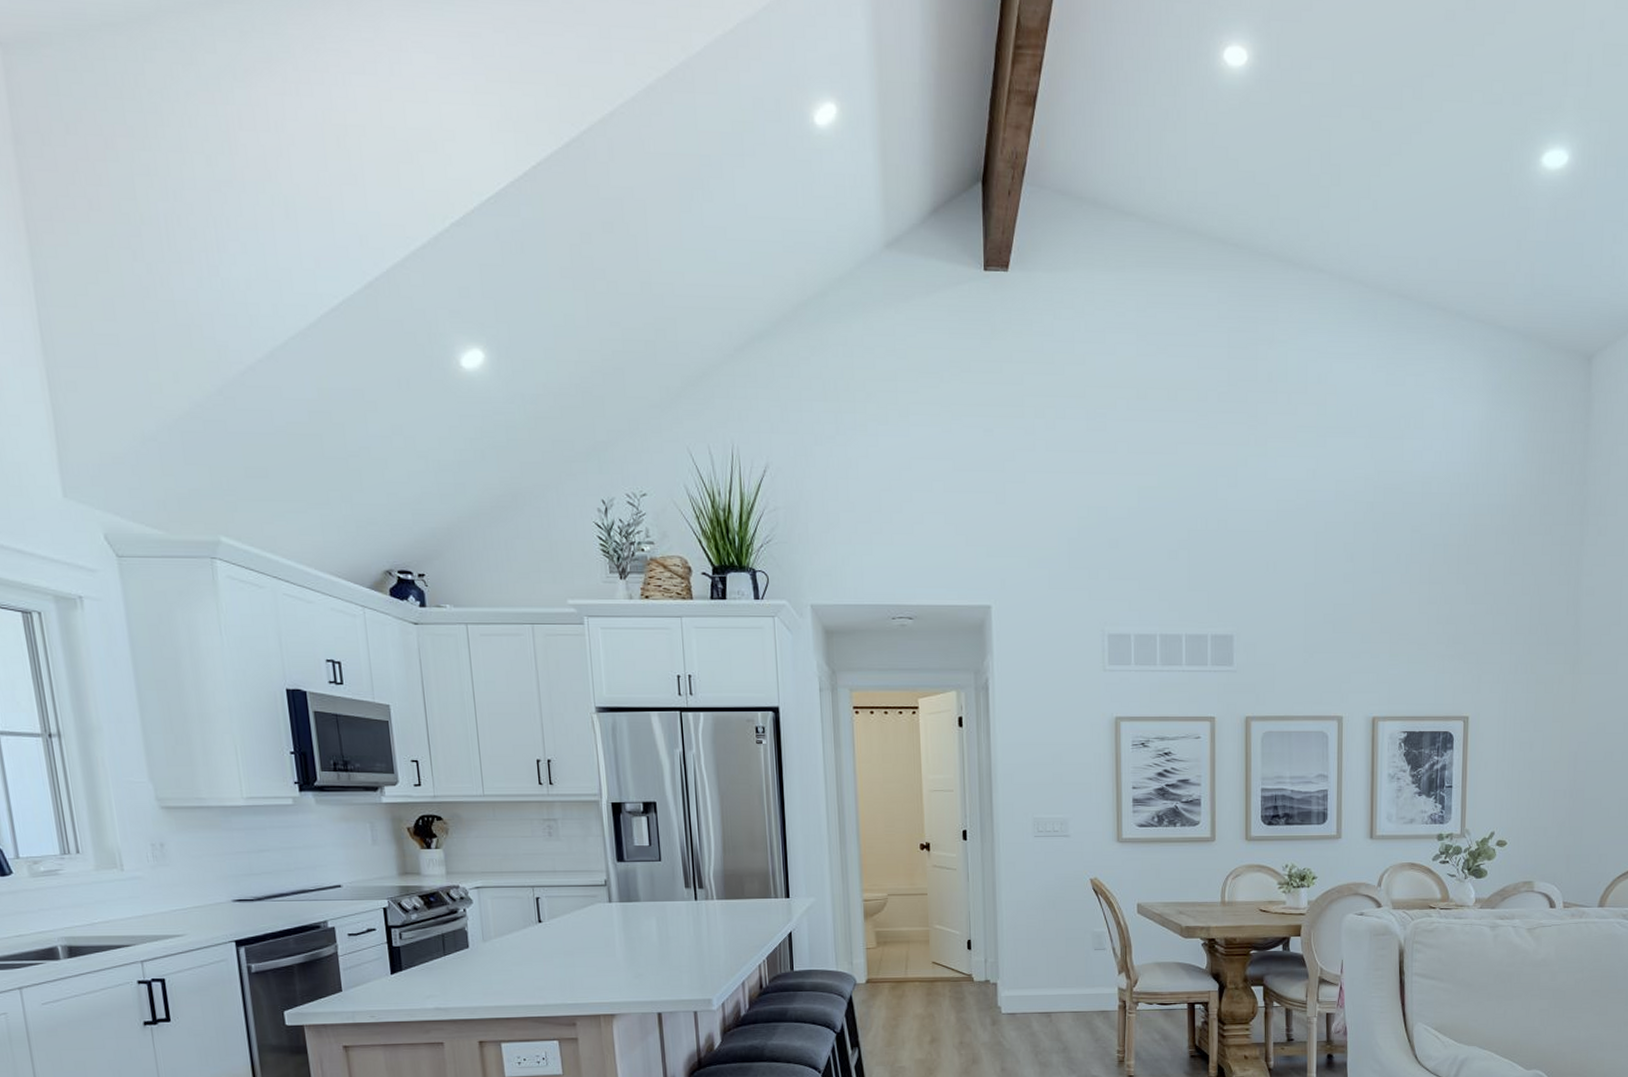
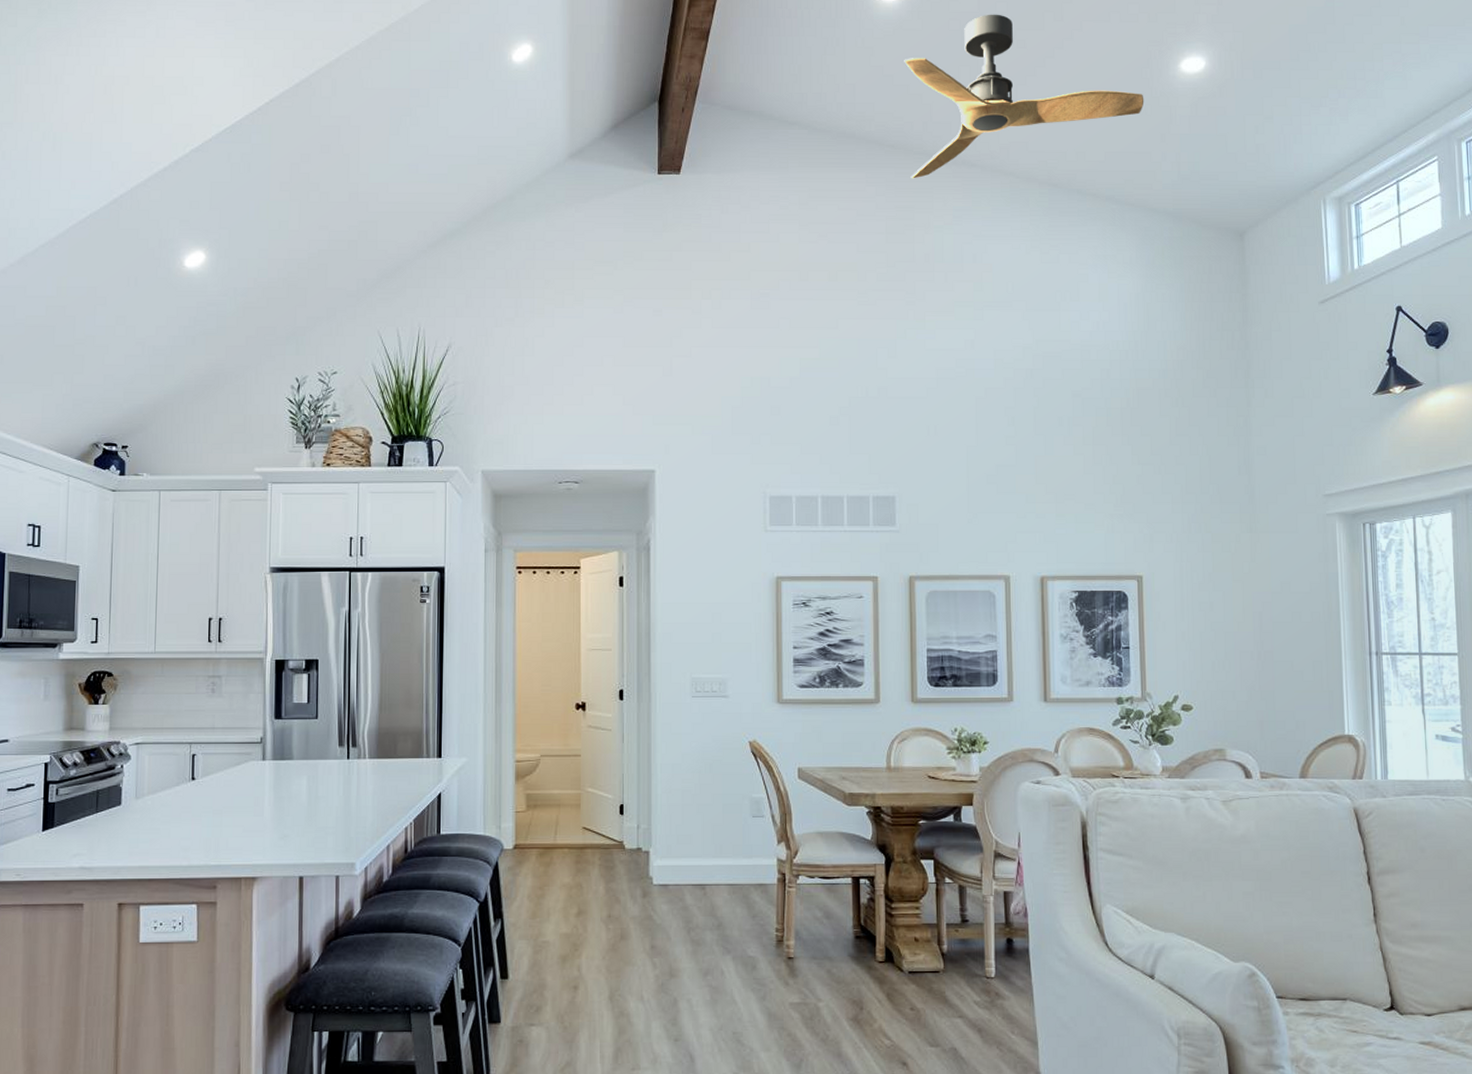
ceiling fan: none [1250,87,1502,285] -> present [904,14,1144,179]

